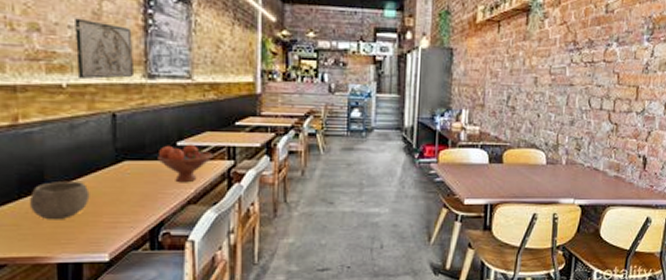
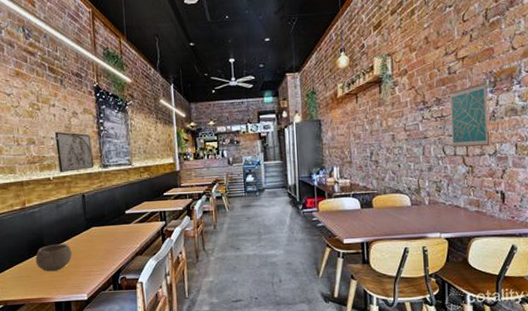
fruit bowl: present [157,144,214,183] -> none [113,211,151,241]
wall art: none [598,28,645,103] -> present [449,82,489,148]

